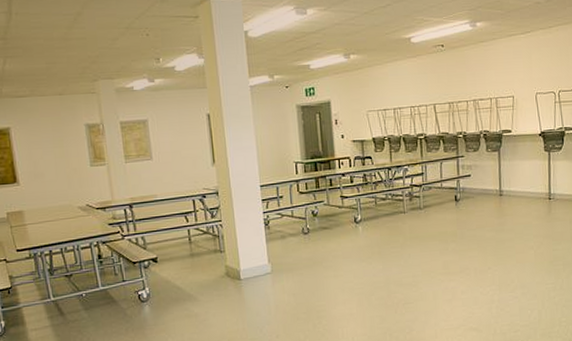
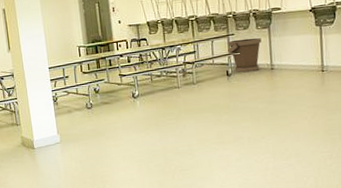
bucket: none [457,161,491,198] -> present [228,37,261,72]

